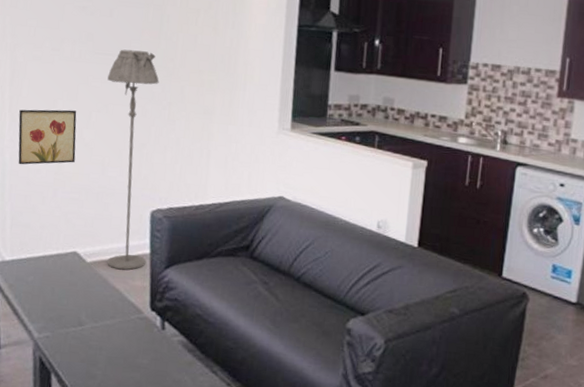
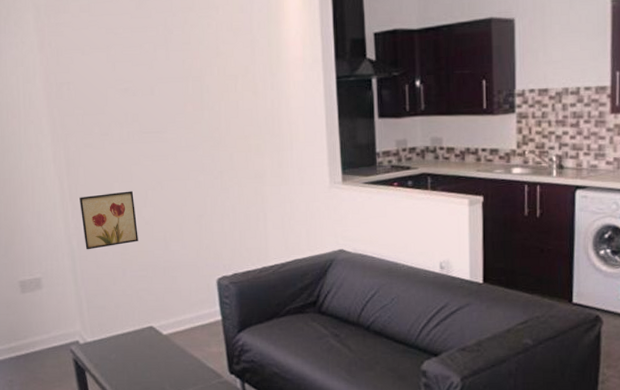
floor lamp: present [107,49,159,270] -> none [158,124,219,339]

